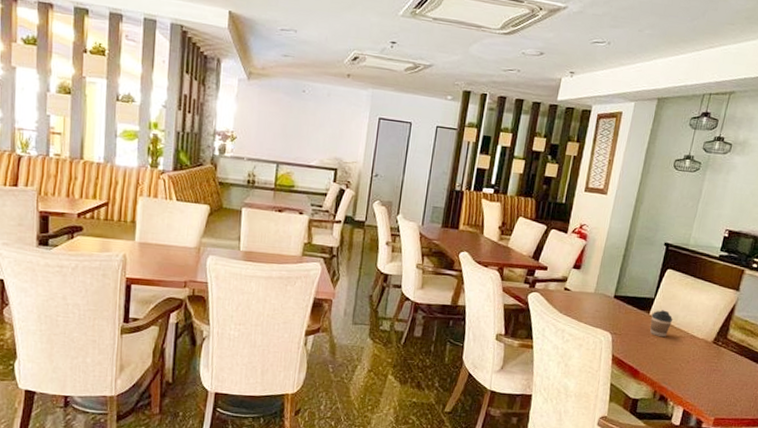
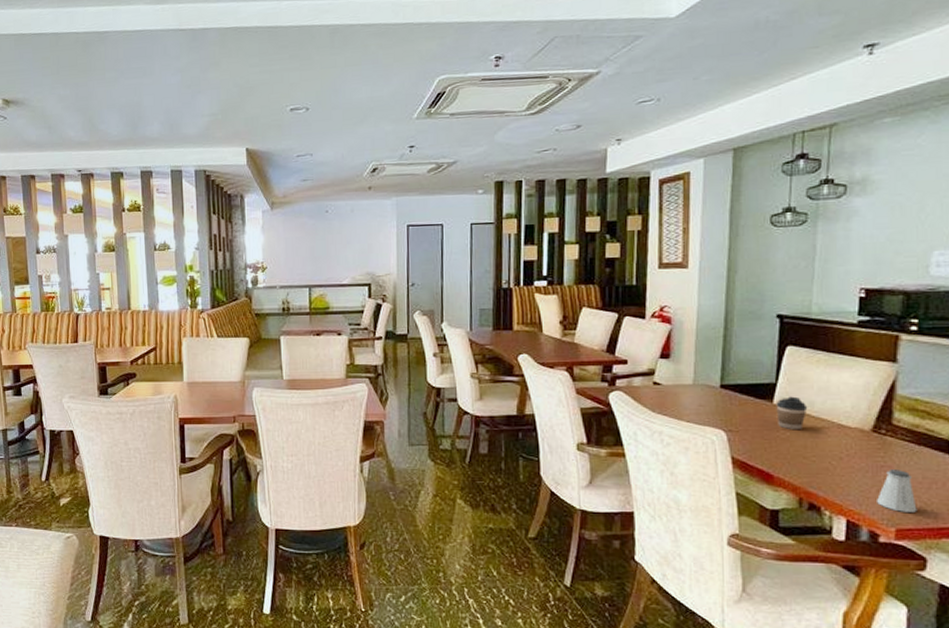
saltshaker: none [706,373,732,406] -> present [877,470,917,512]

